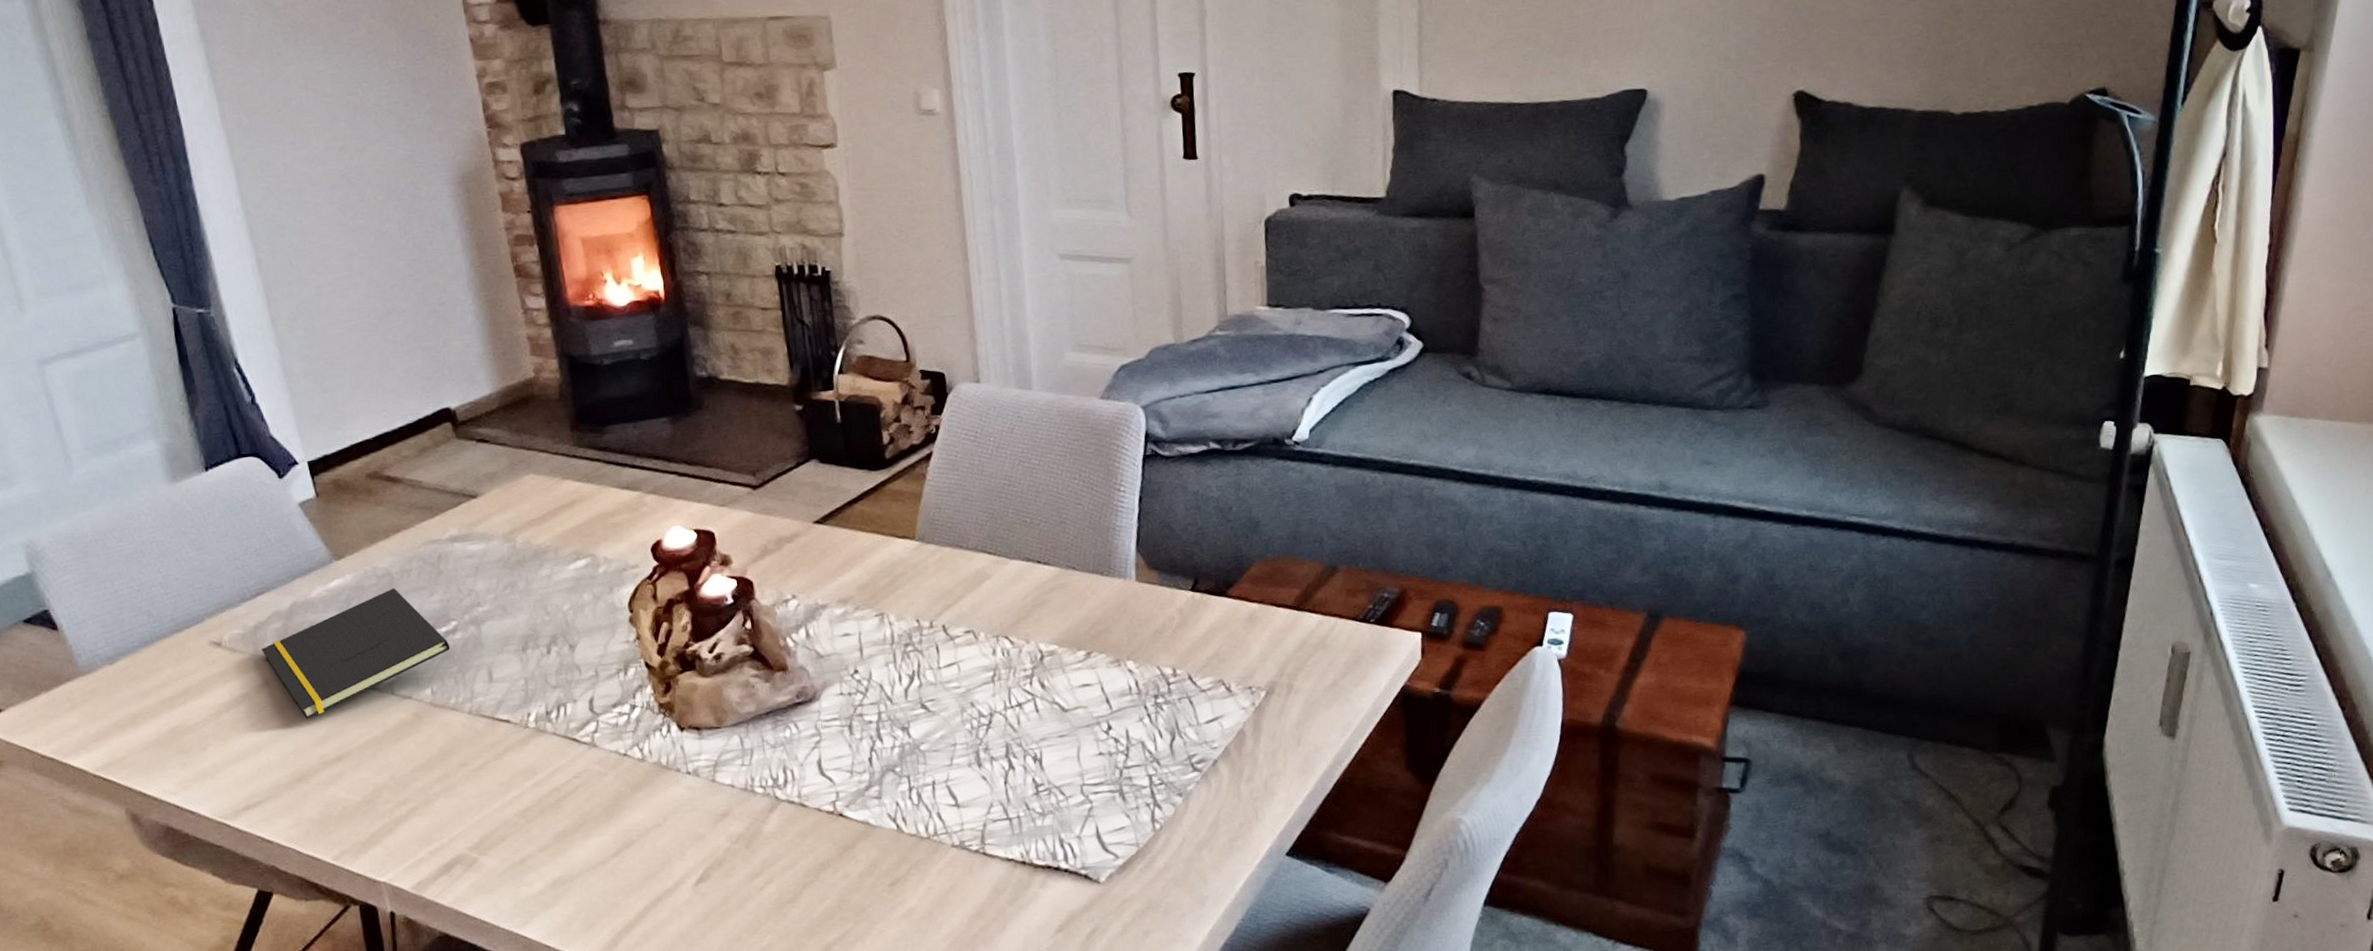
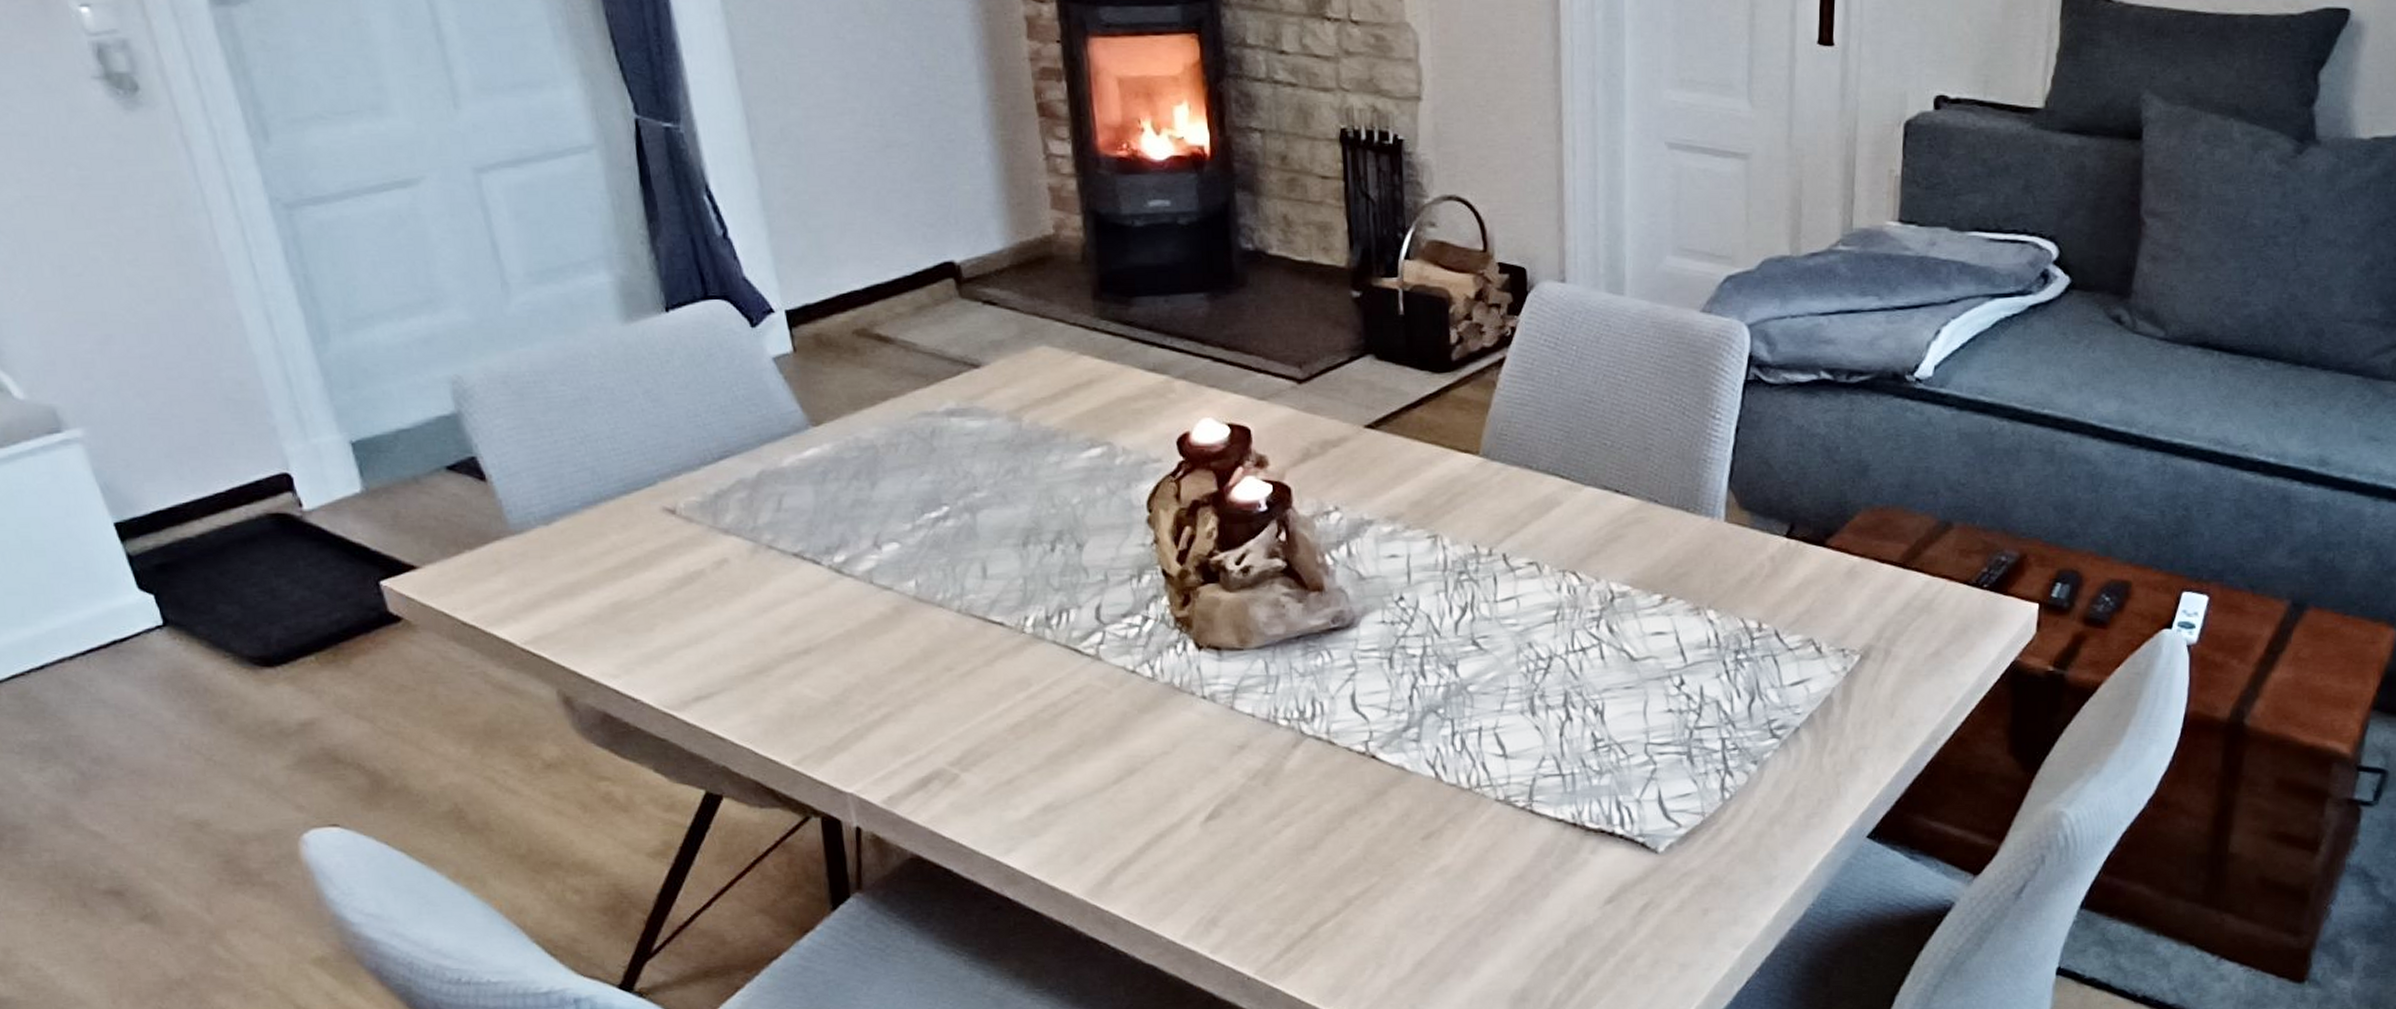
notepad: present [262,587,451,720] -> none [722,462,940,605]

